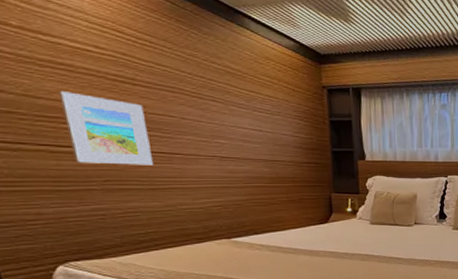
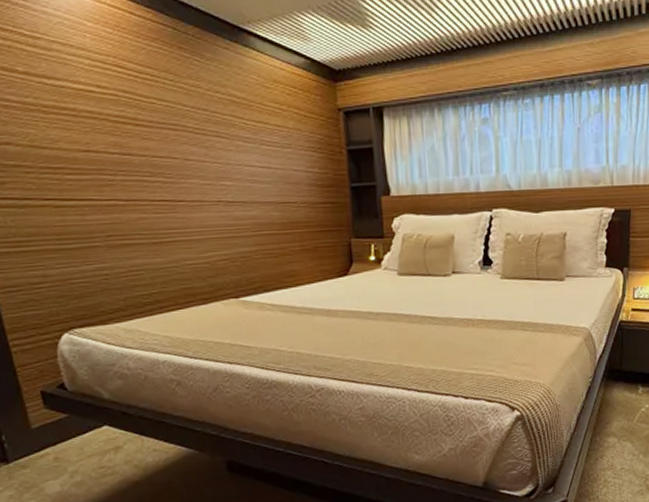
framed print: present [59,91,154,165] -> none [63,139,157,218]

